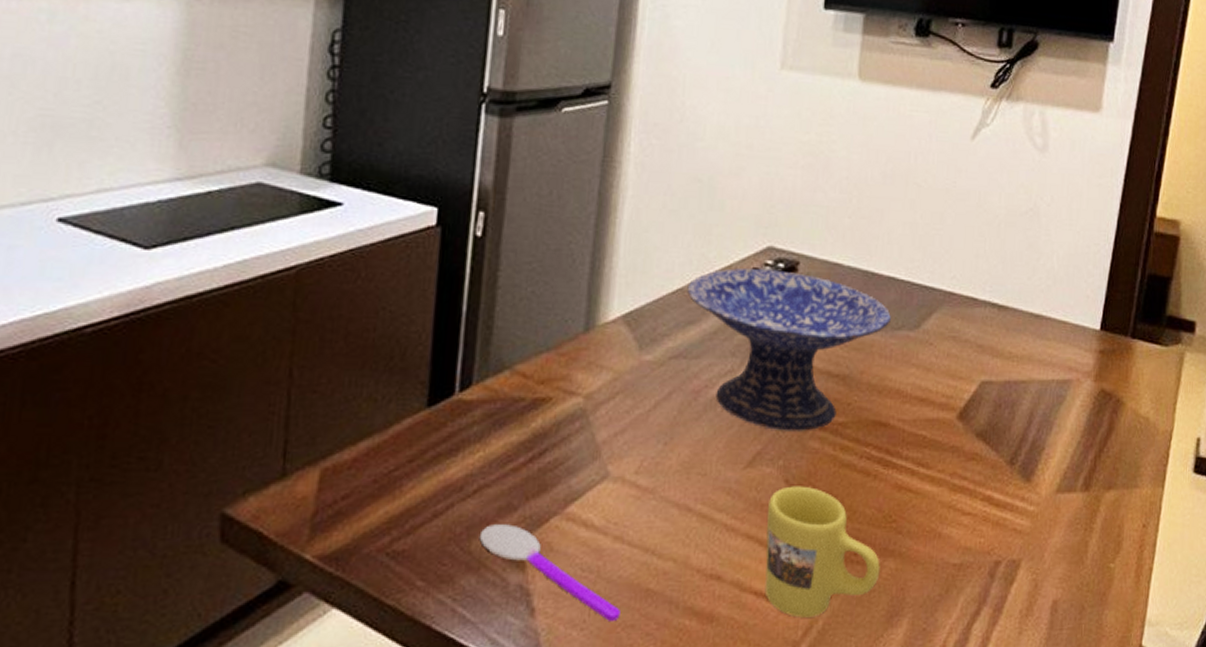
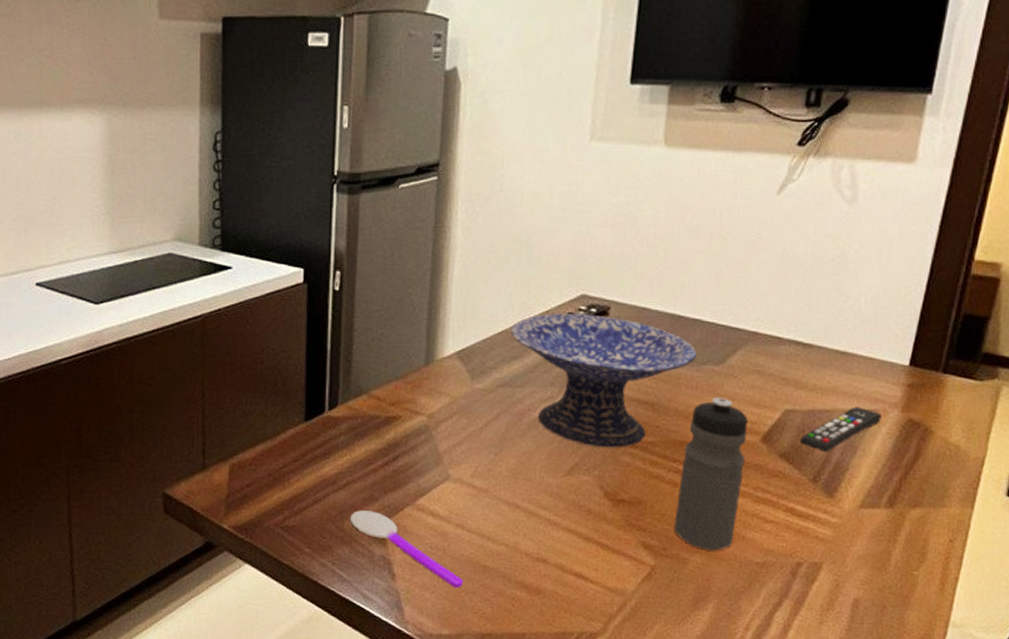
mug: present [765,486,880,618] -> none [584,492,687,597]
water bottle: none [866,368,945,552] -> present [674,397,749,550]
remote control: none [997,376,1075,430] -> present [800,407,882,453]

